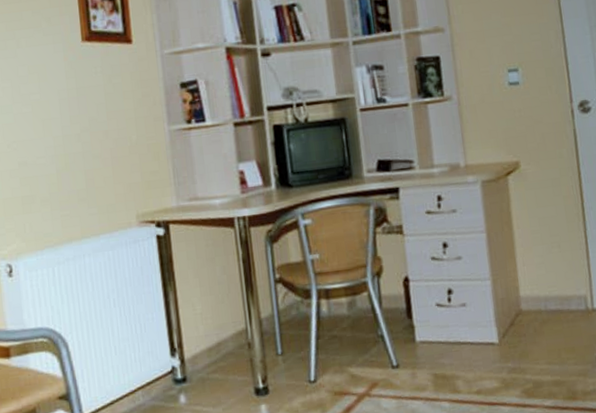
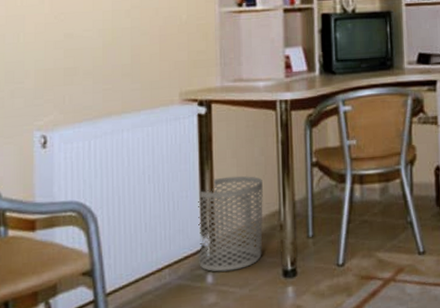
waste bin: none [164,295,232,392] -> present [198,176,263,272]

